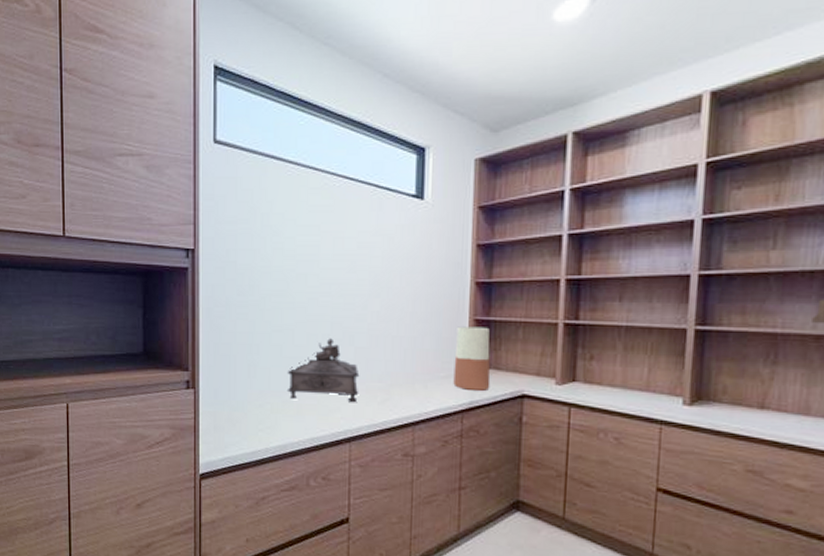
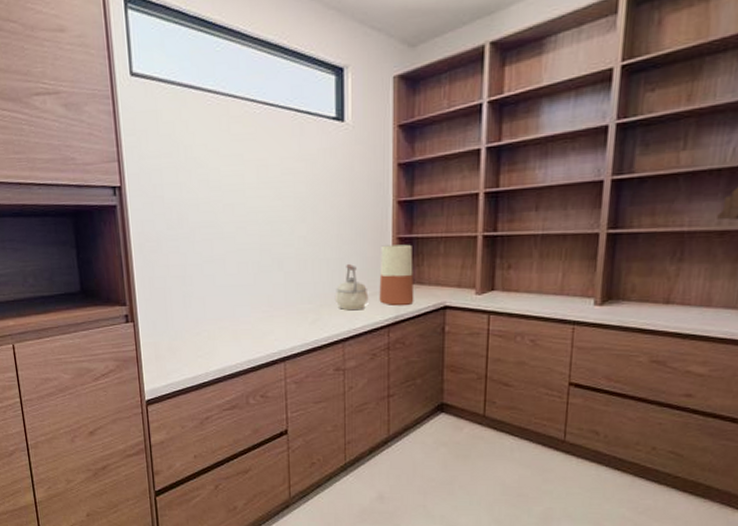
decorative box: present [286,338,360,402] -> none [220,265,290,325]
kettle: none [406,344,442,393] -> present [334,264,369,311]

